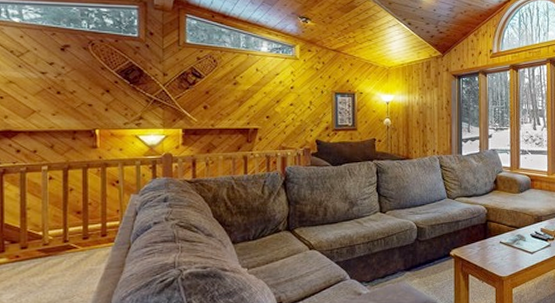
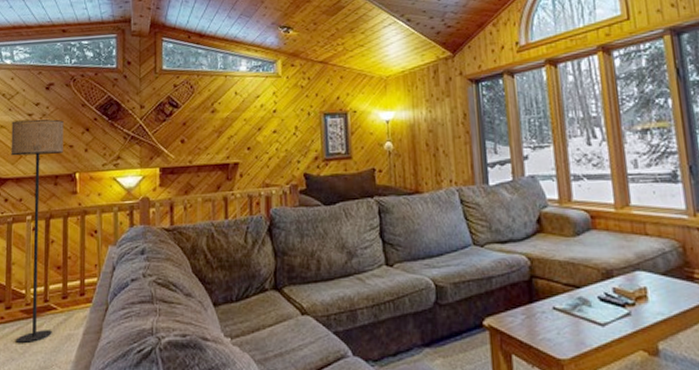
floor lamp: none [22,77,81,279] -> present [11,119,64,344]

